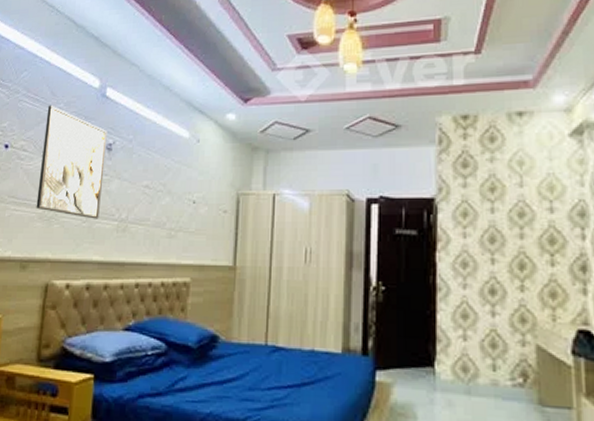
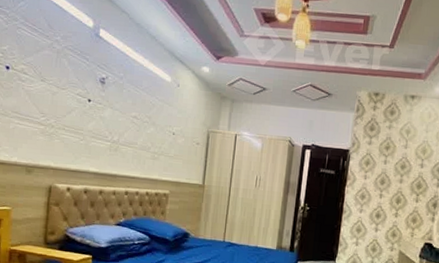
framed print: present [36,105,108,219] -> none [38,36,101,139]

